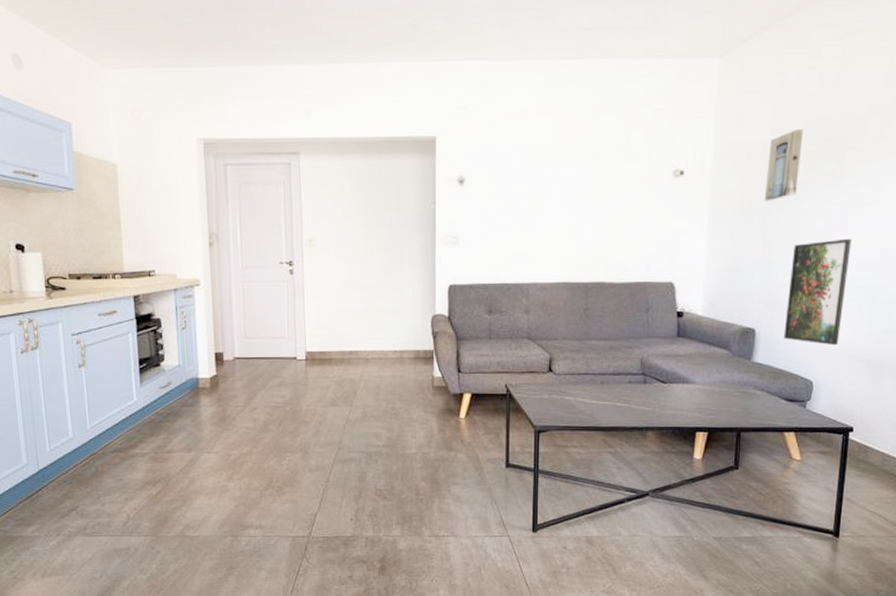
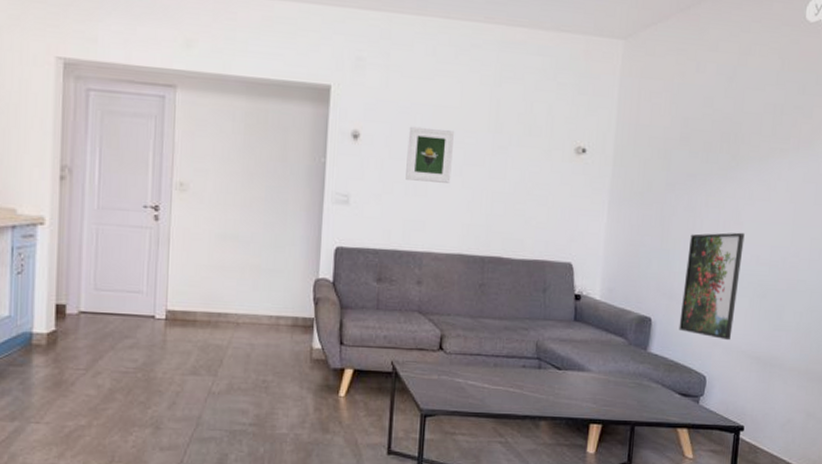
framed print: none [510,166,553,218] -> present [406,126,454,183]
wall art: present [764,129,804,201] -> none [663,119,702,188]

